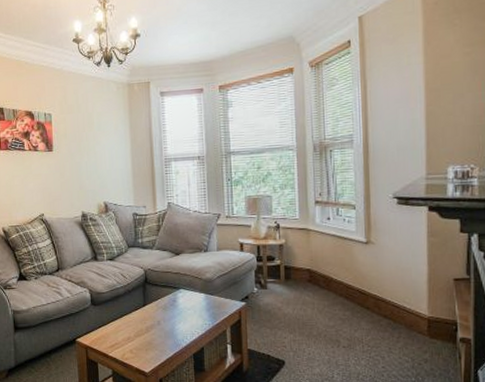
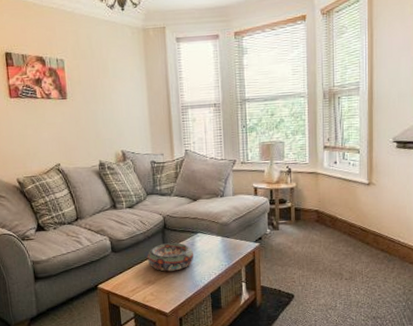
decorative bowl: none [127,298,176,328] -> present [147,243,194,272]

